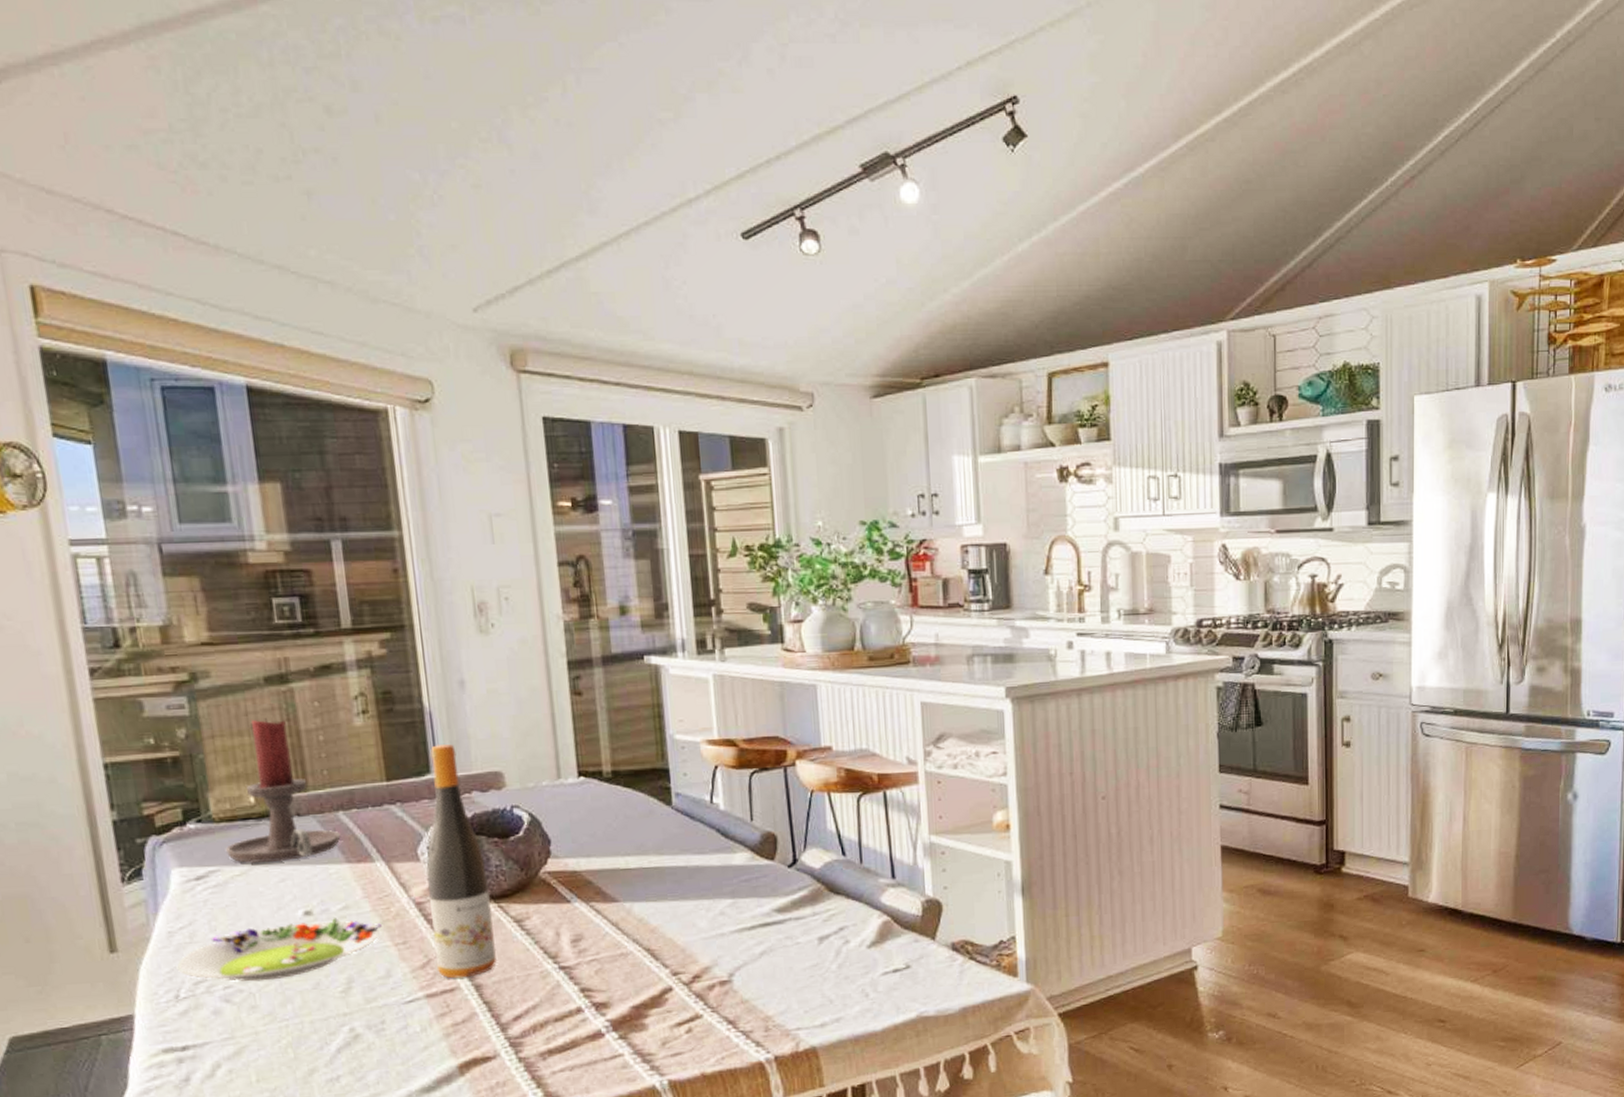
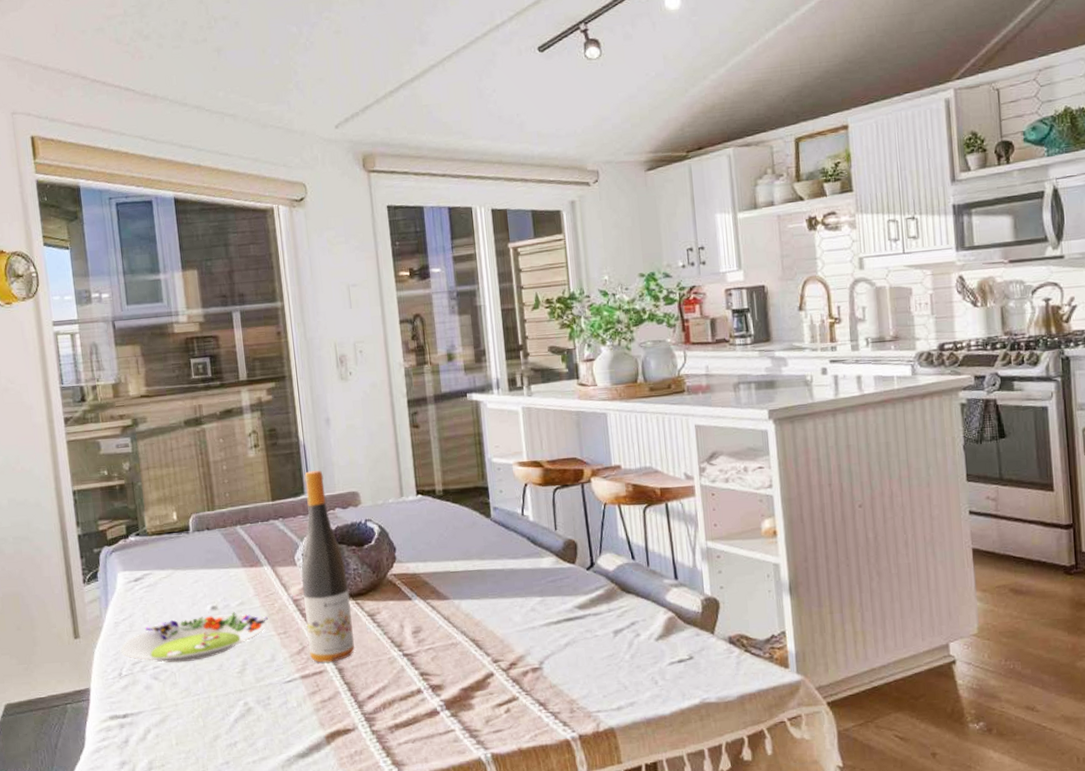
candle holder: present [225,718,341,864] -> none [155,453,239,568]

